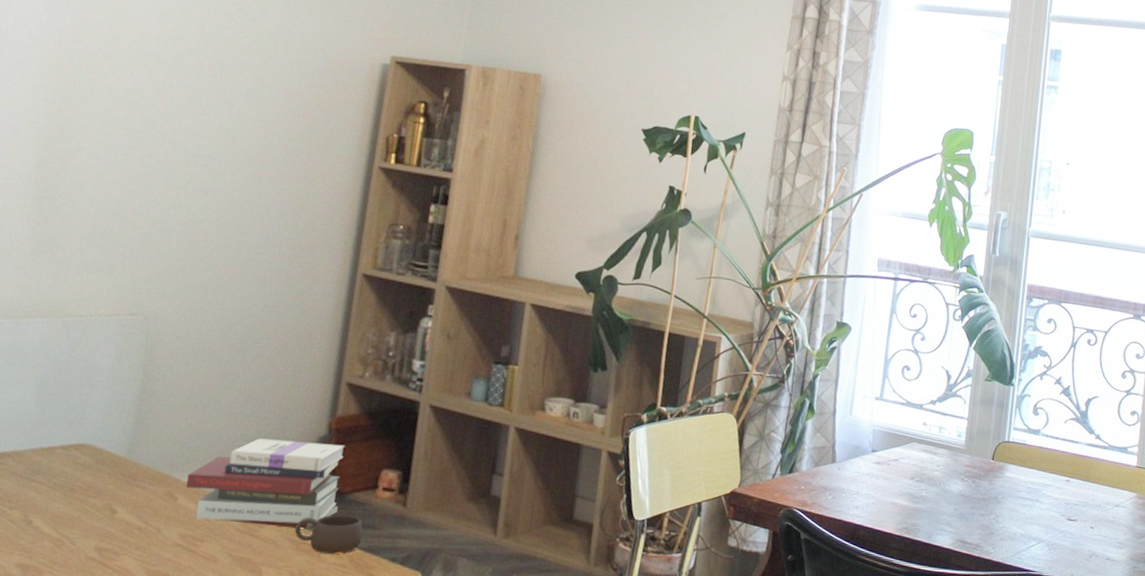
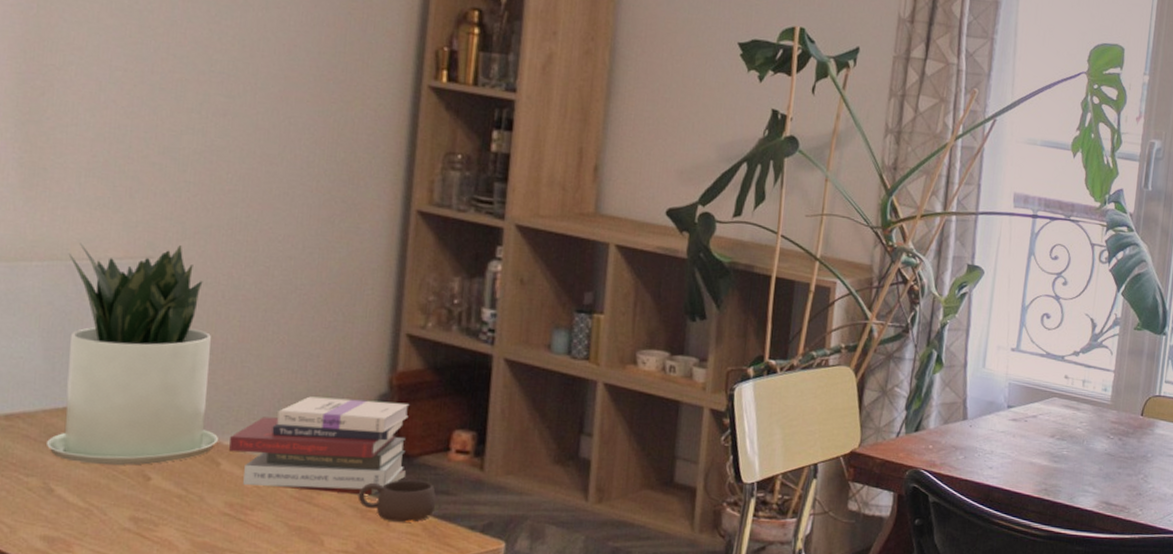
planter: none [29,302,179,500] -> present [45,243,219,465]

